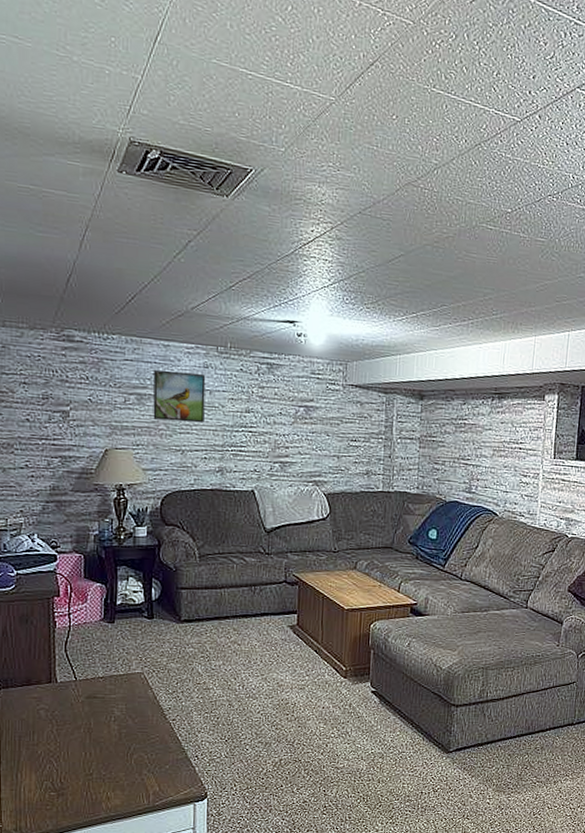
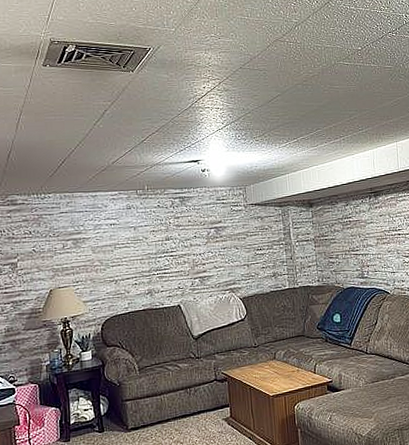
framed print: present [153,369,206,423] -> none [85,215,132,258]

